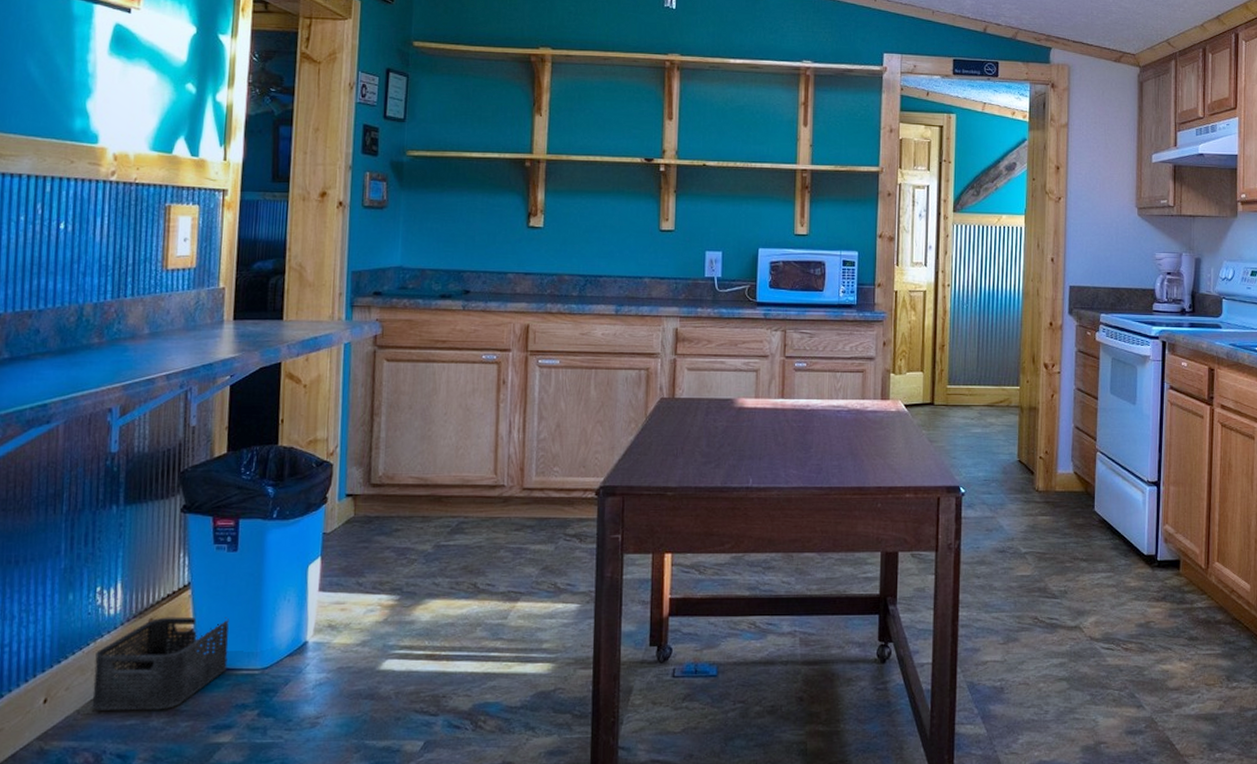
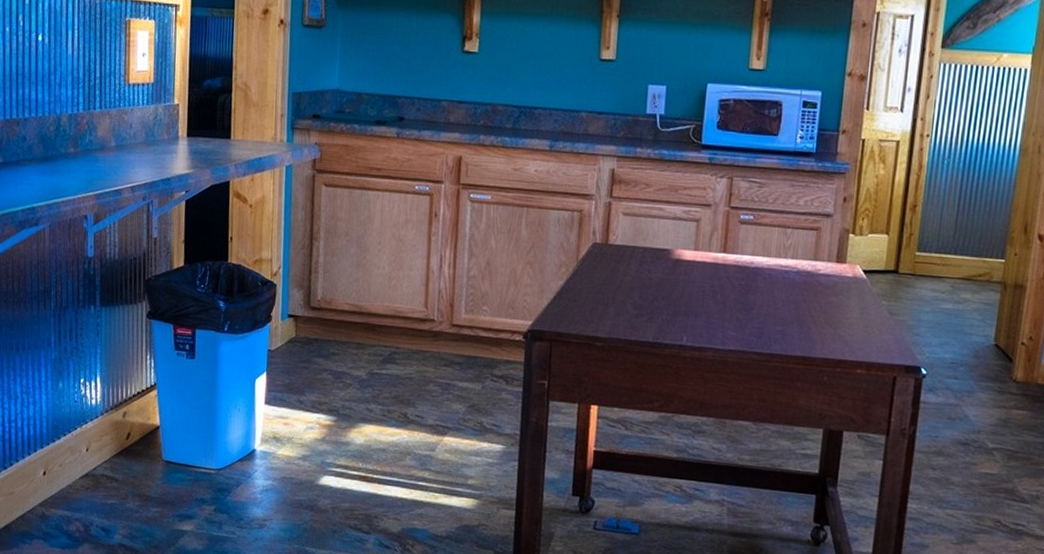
storage bin: present [92,616,229,711] -> none [81,412,189,494]

